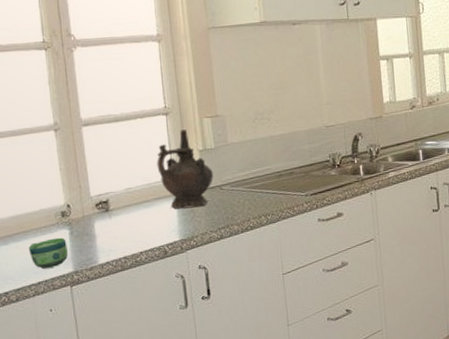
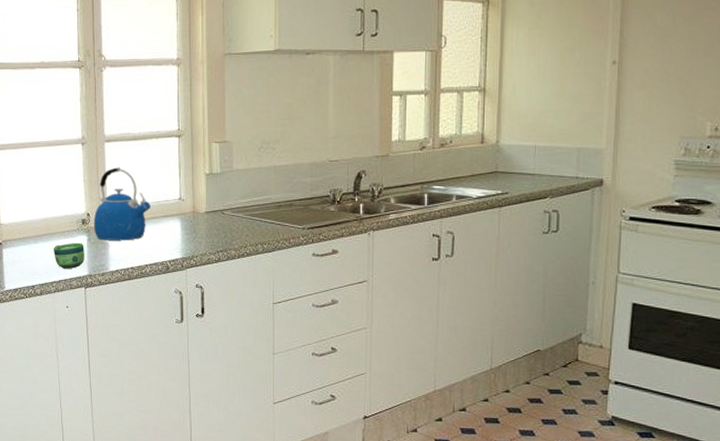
kettle: none [75,152,141,232] -> present [93,167,151,241]
ceremonial vessel: present [157,130,213,209] -> none [167,153,217,229]

